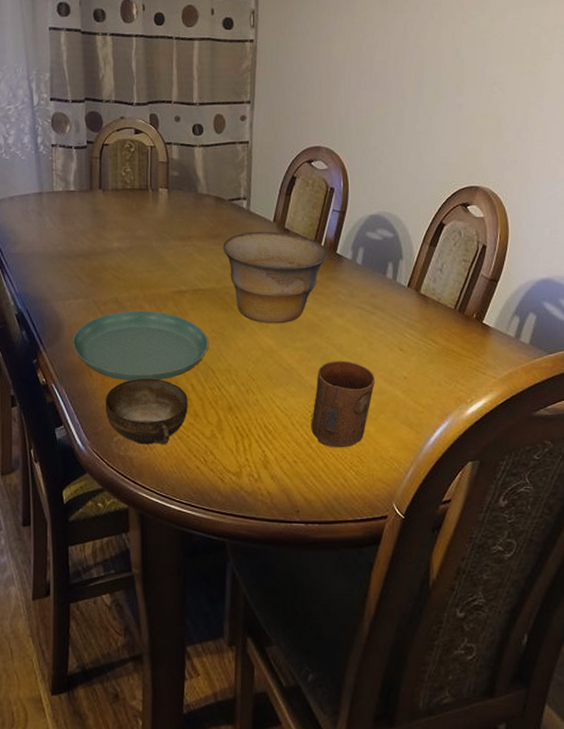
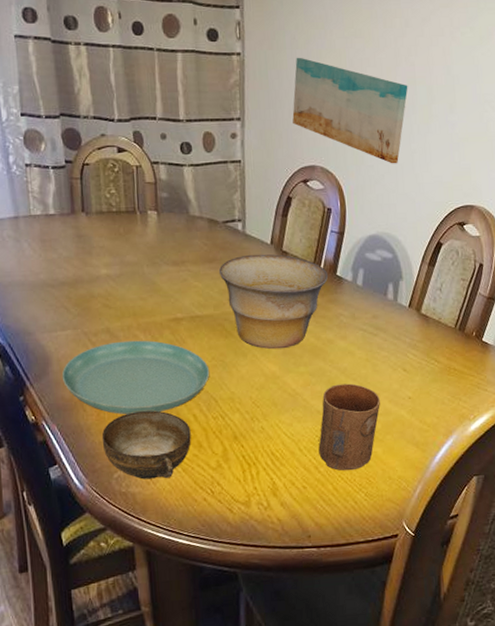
wall art: none [300,43,416,145] -> present [292,57,408,164]

